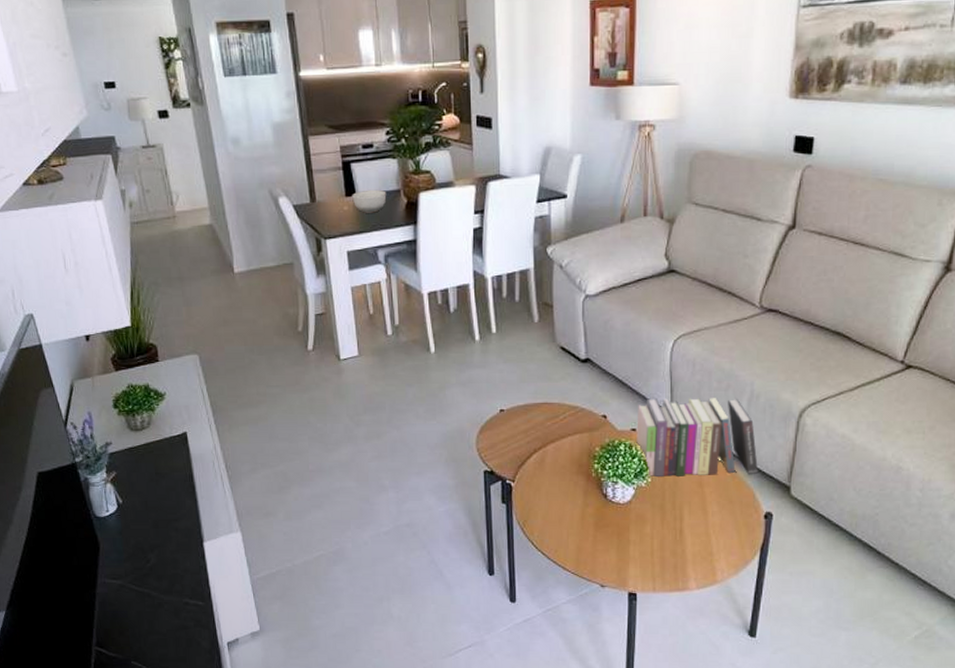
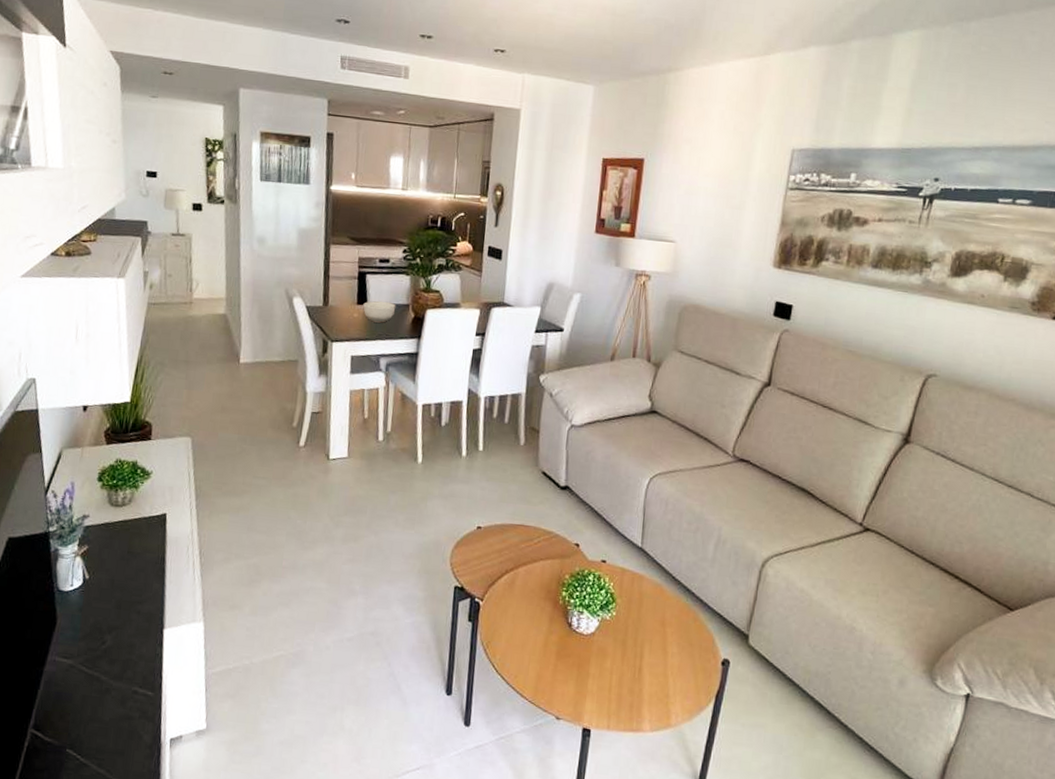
books: present [636,398,758,476] -> none [605,532,720,620]

